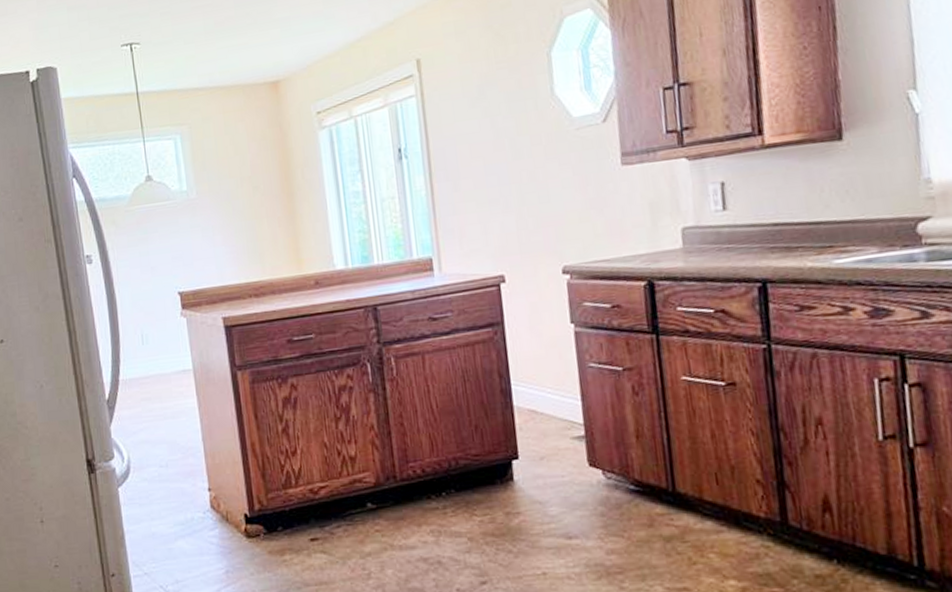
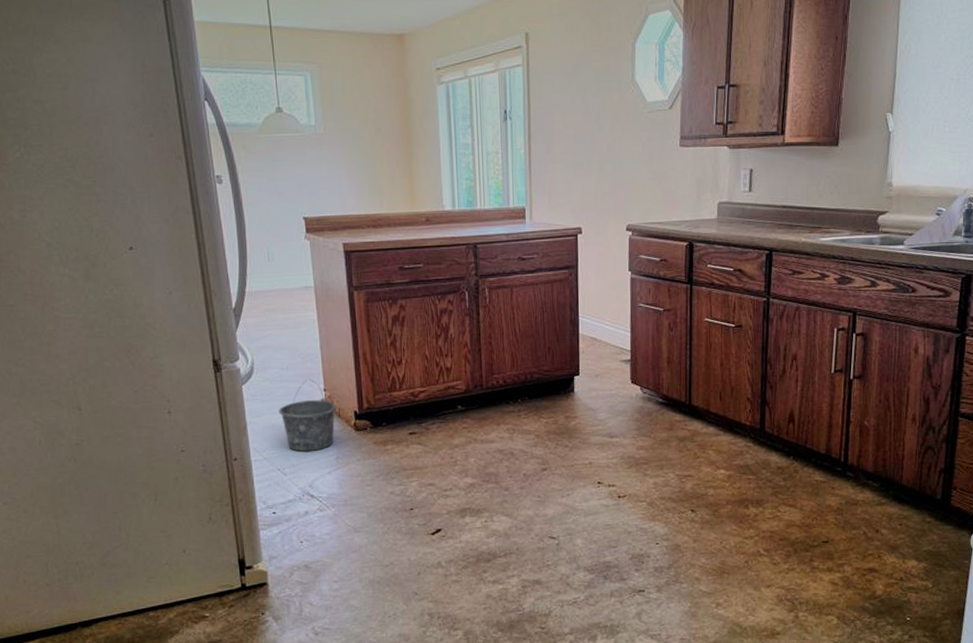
bucket: none [159,477,223,565] -> present [278,379,336,452]

